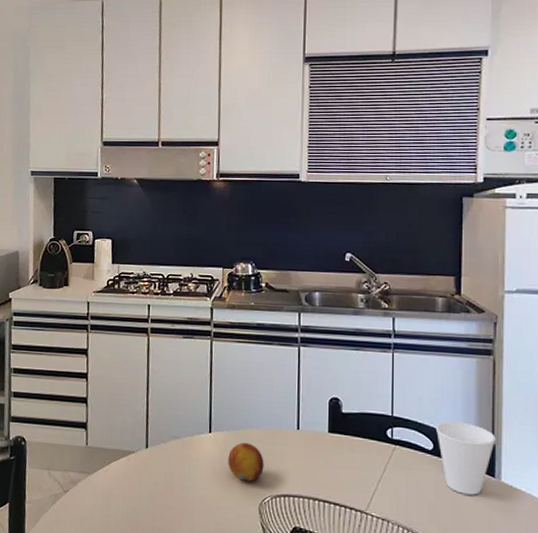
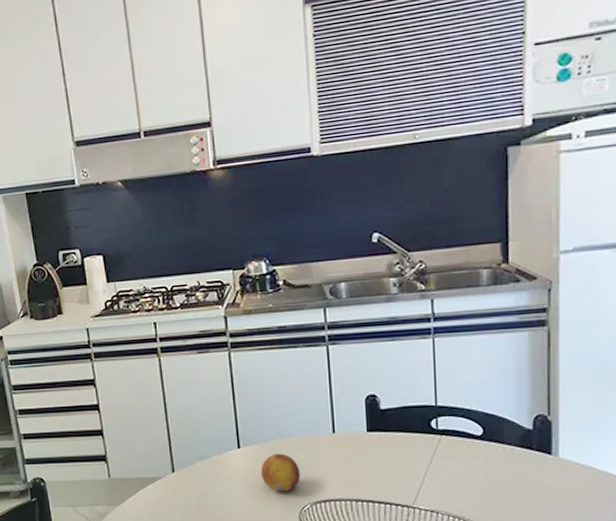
cup: present [436,421,496,495] -> none [485,402,552,476]

